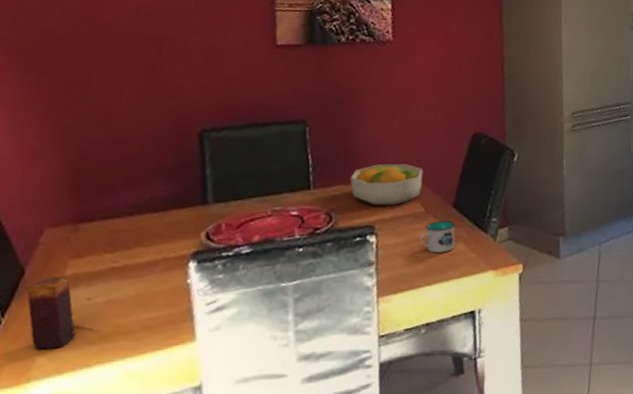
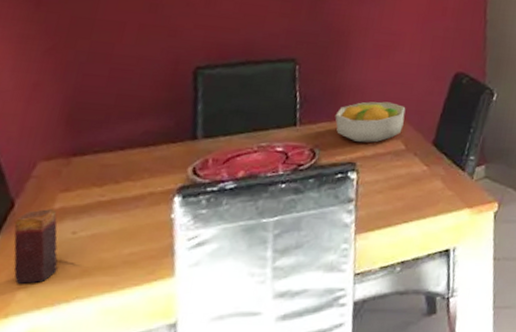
mug: present [419,221,456,254] -> none [398,158,434,191]

